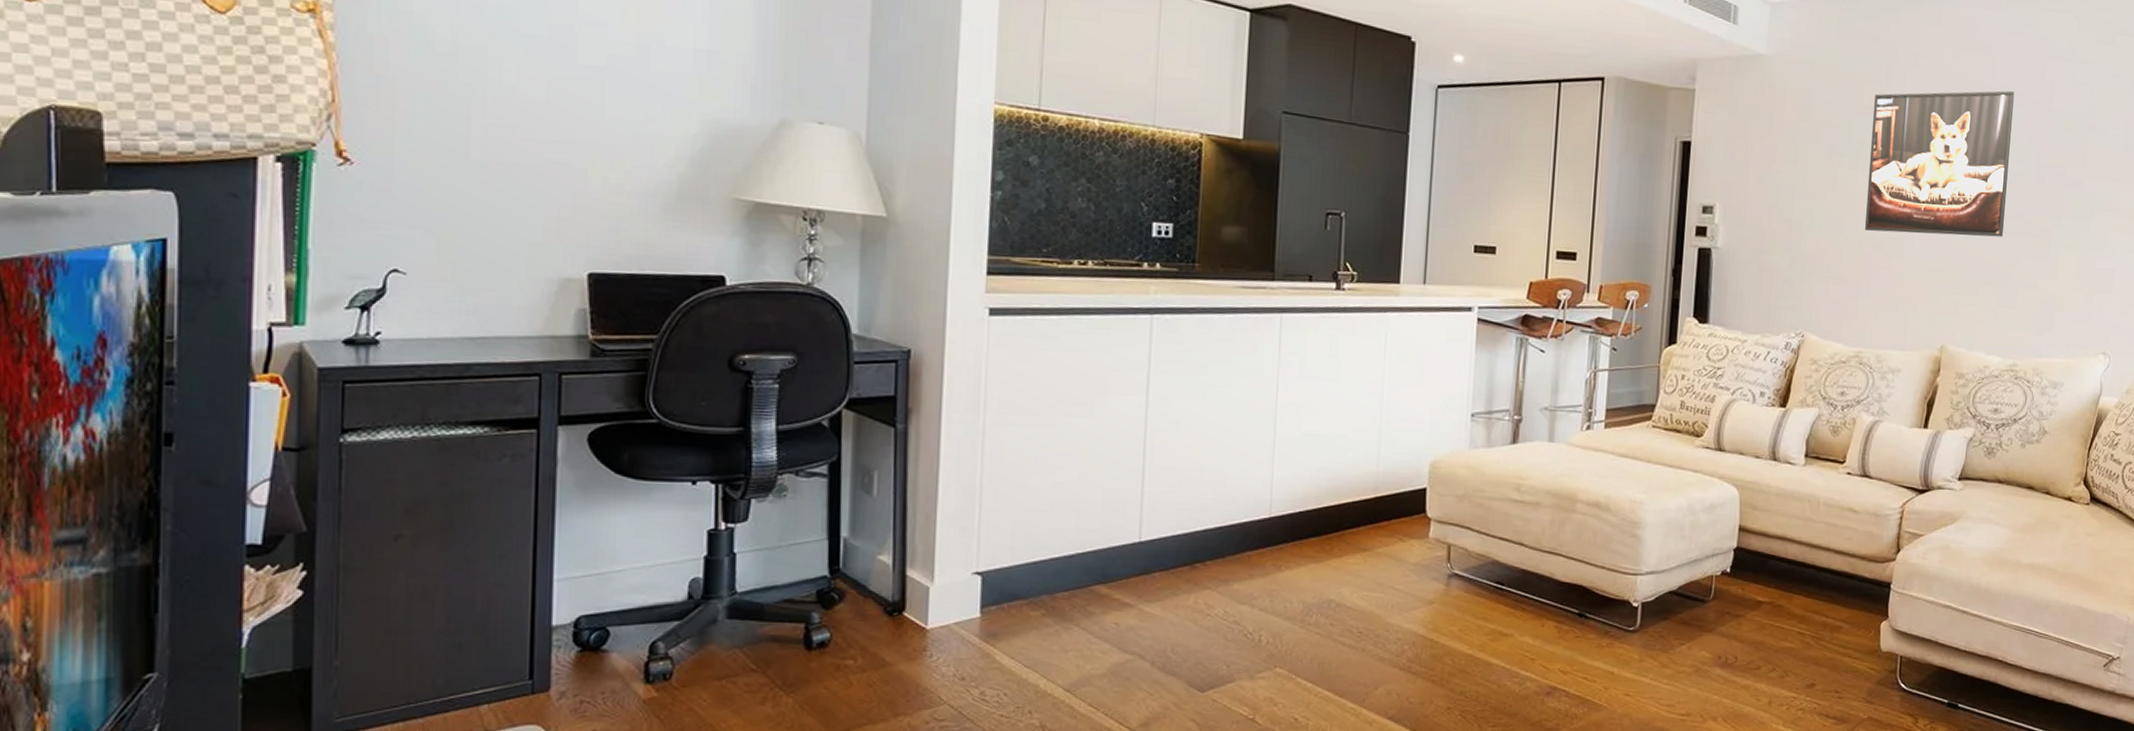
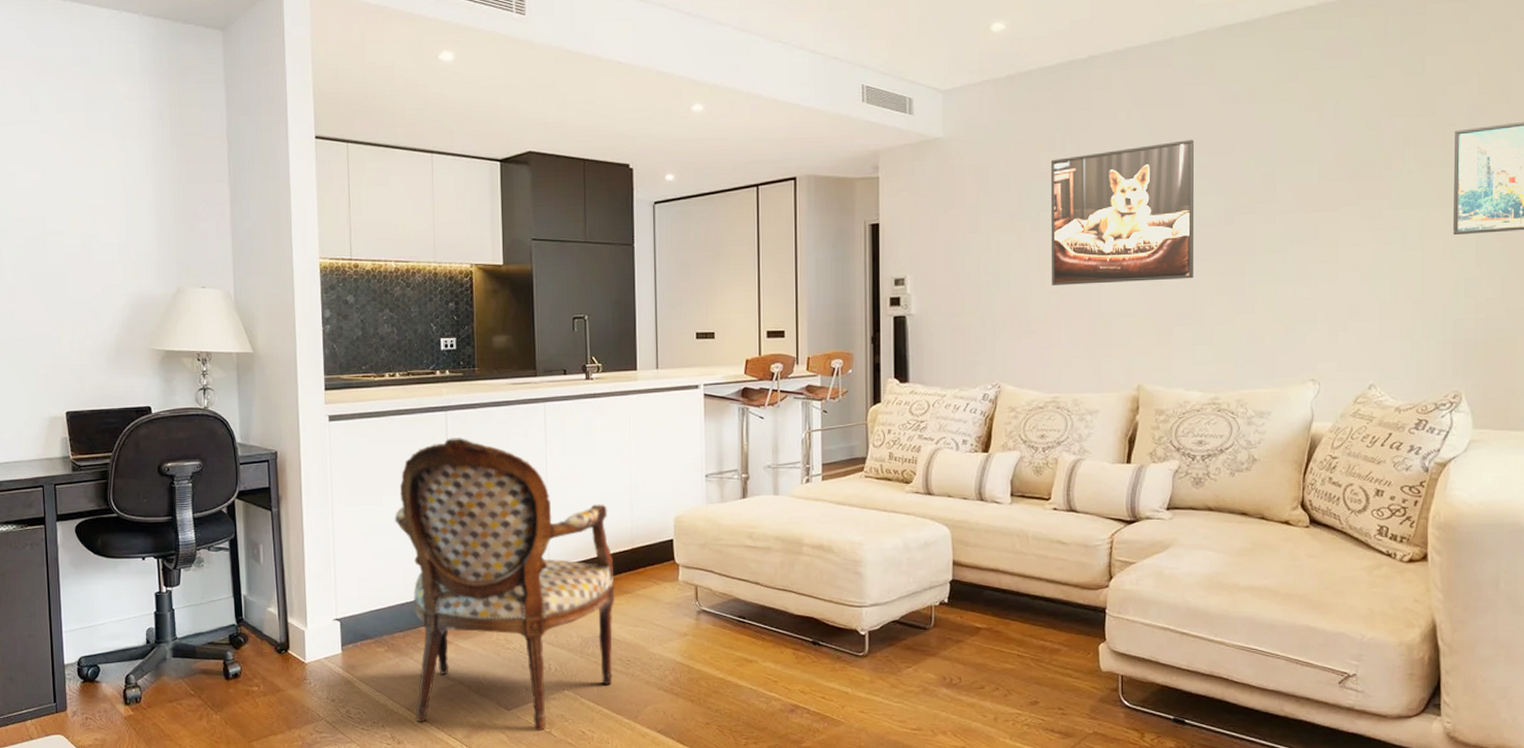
armchair: none [1070,348,1351,717] -> present [395,438,615,731]

